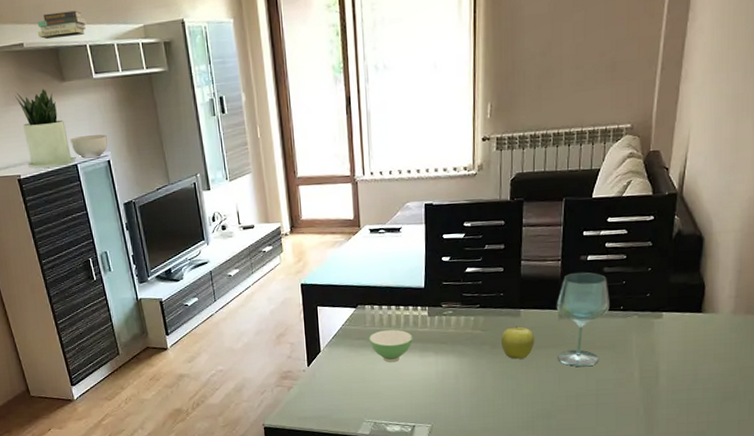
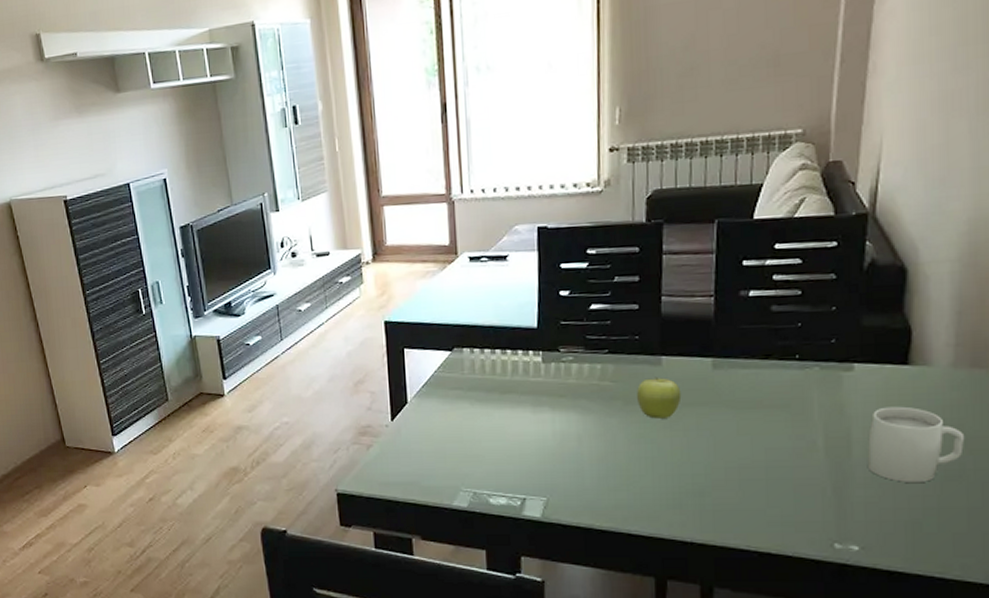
planter: present [15,88,76,169] -> none [65,100,129,189]
books: present [37,10,87,40] -> none [92,15,147,48]
bowl: present [69,134,108,159] -> none [122,150,164,177]
bowl: present [368,329,413,362] -> none [467,378,523,418]
wine glass: present [556,272,611,367] -> none [708,311,782,431]
mug: none [669,345,739,404] -> present [867,406,965,484]

